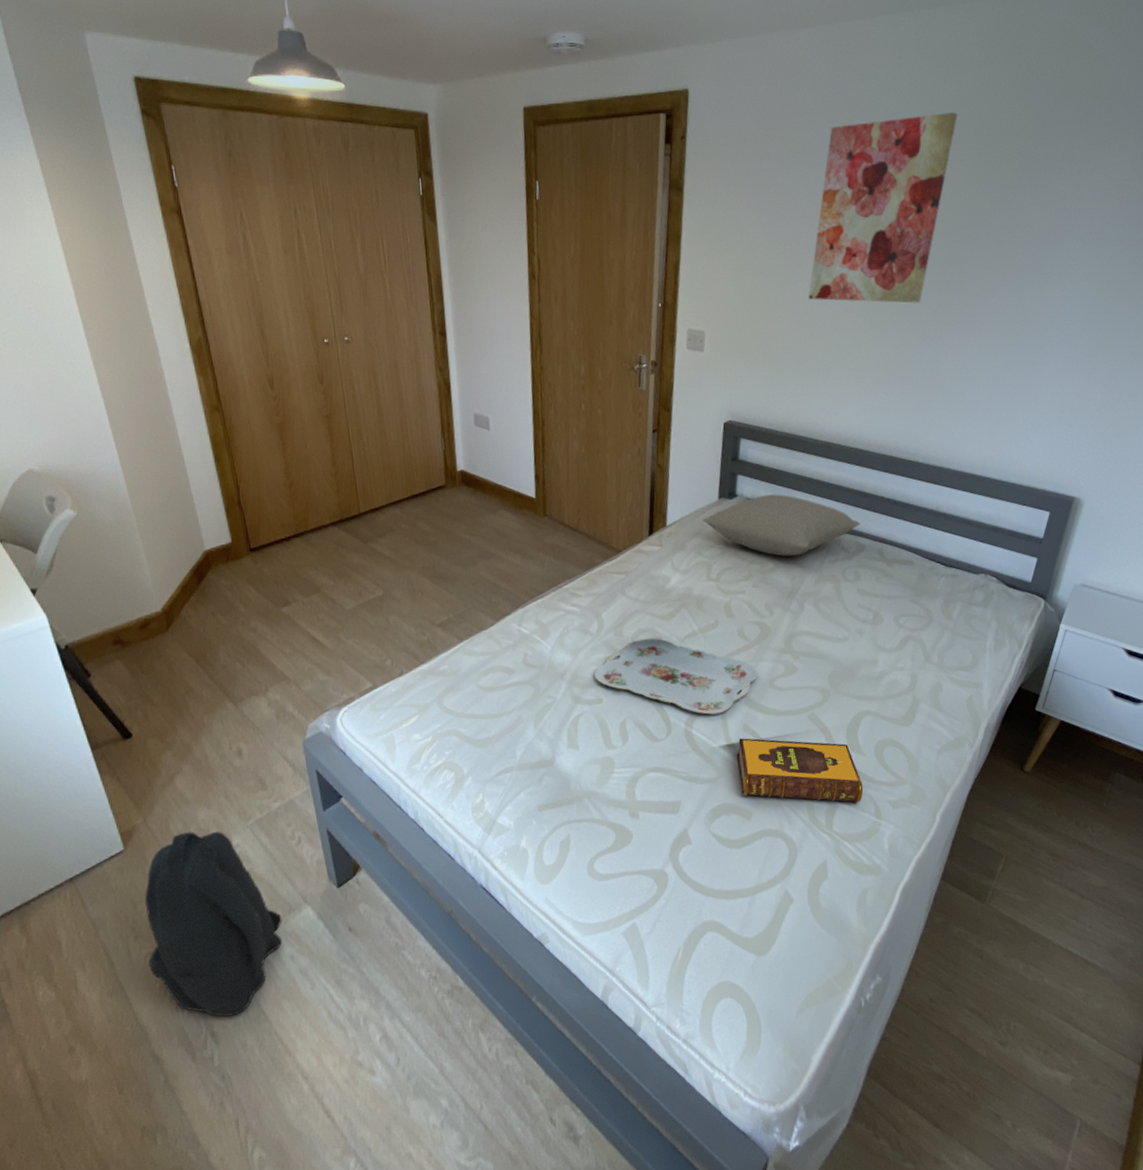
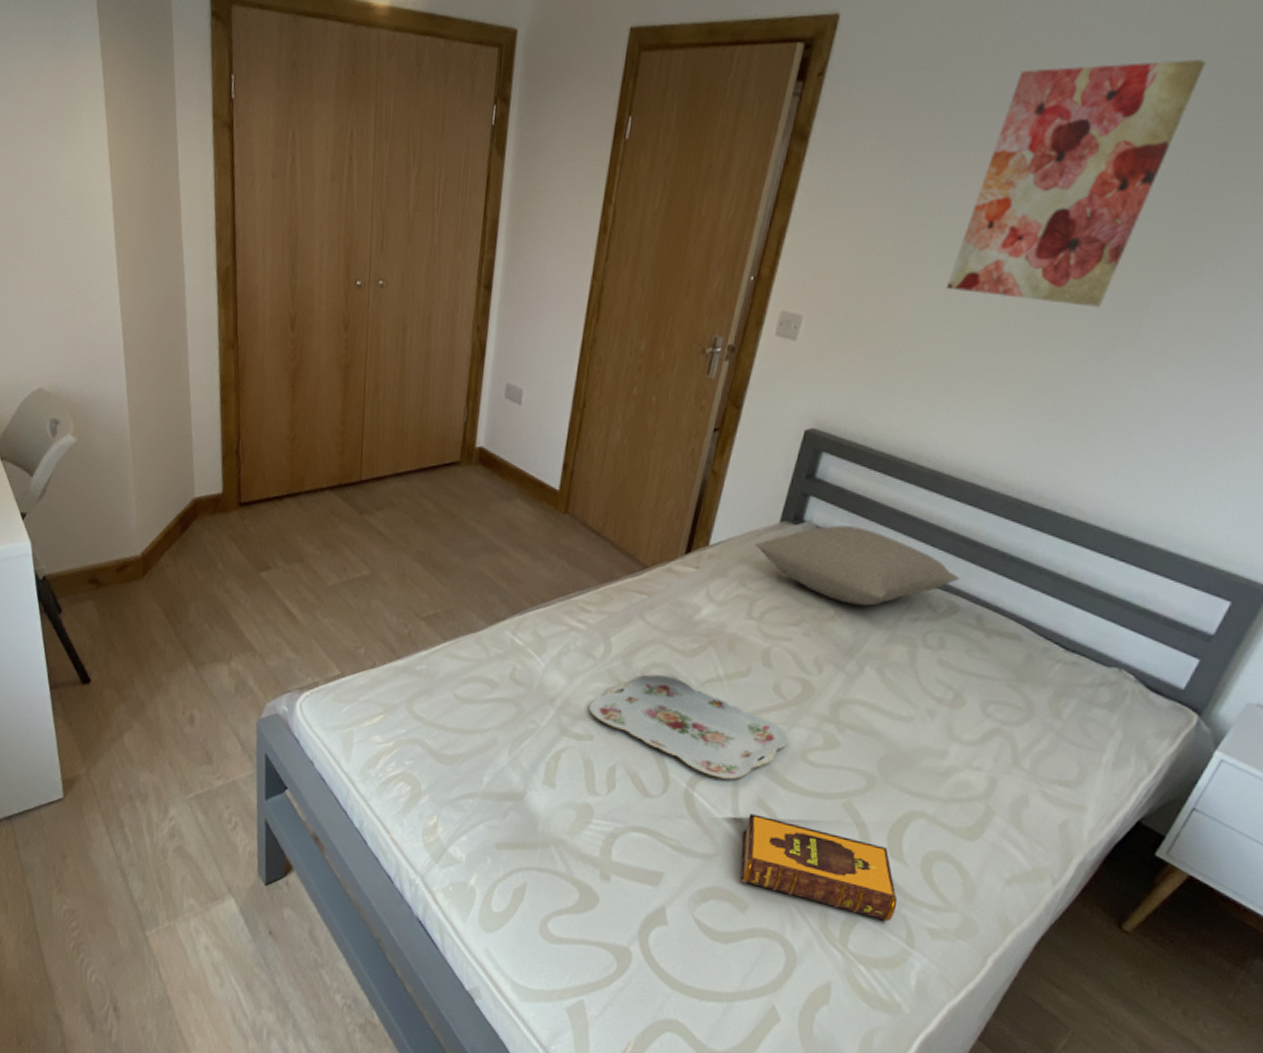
backpack: present [145,831,282,1017] -> none [66,792,204,995]

